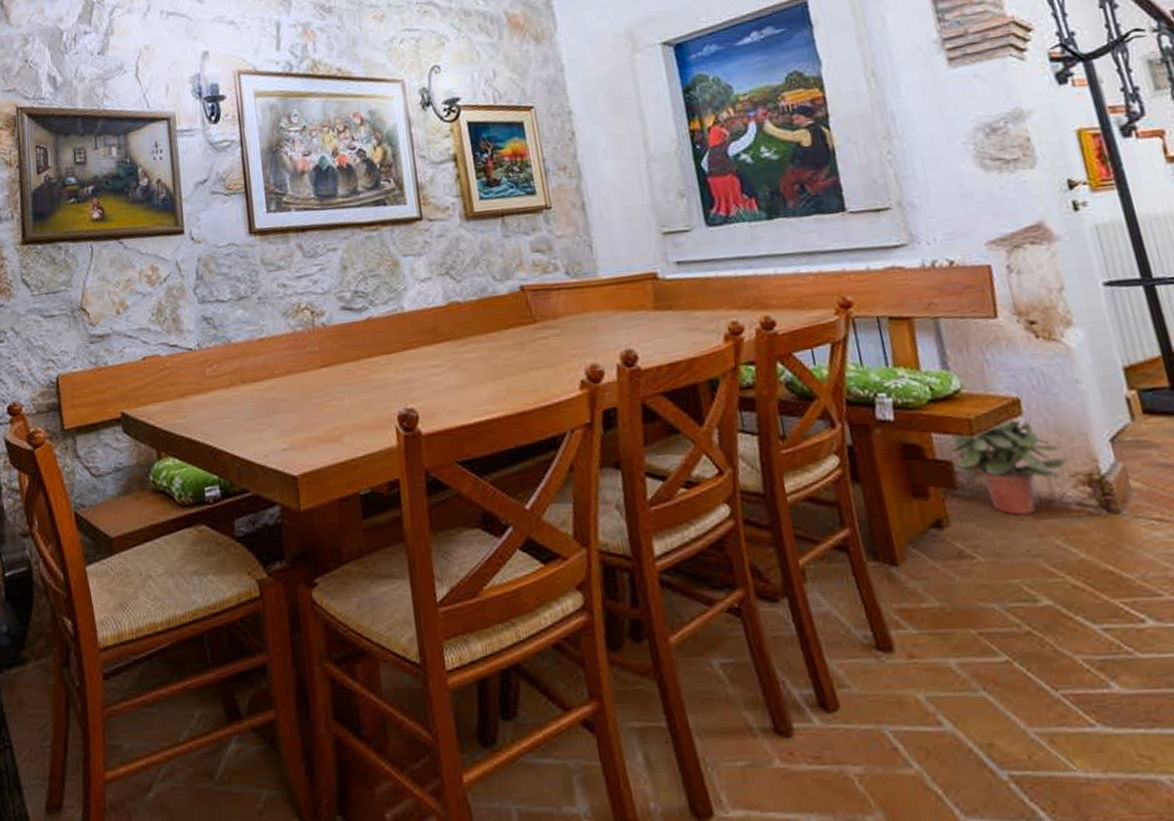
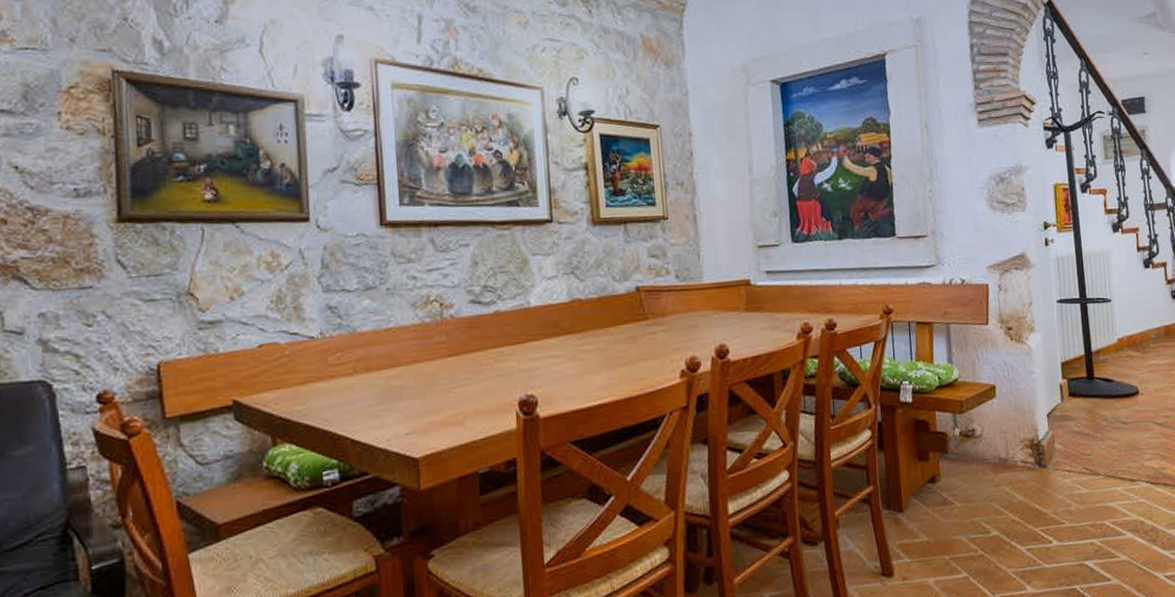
potted plant: present [948,418,1067,515] -> none [946,399,1019,471]

